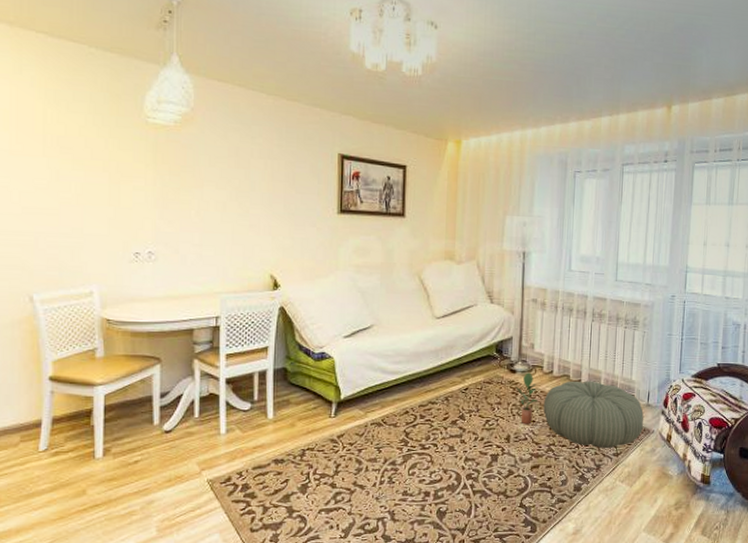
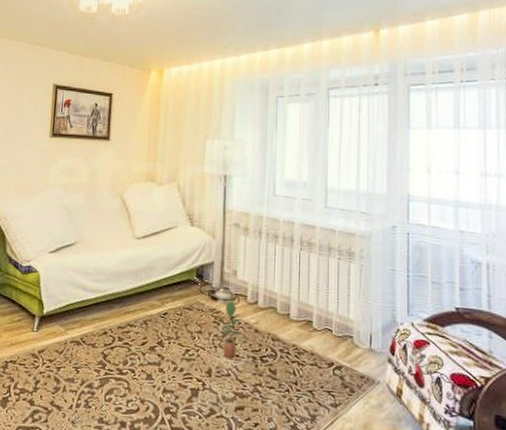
pouf: present [543,380,644,448] -> none [248,314,366,397]

